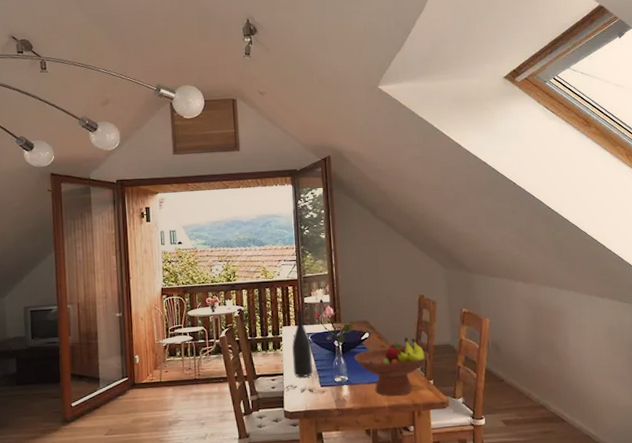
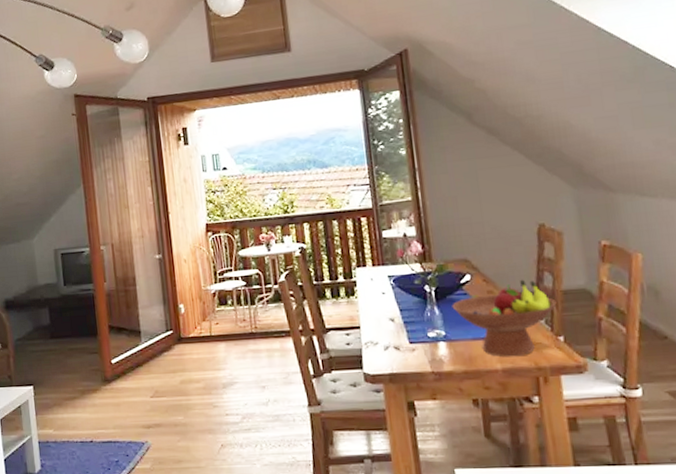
wine bottle: present [292,310,313,378] -> none [369,246,398,332]

